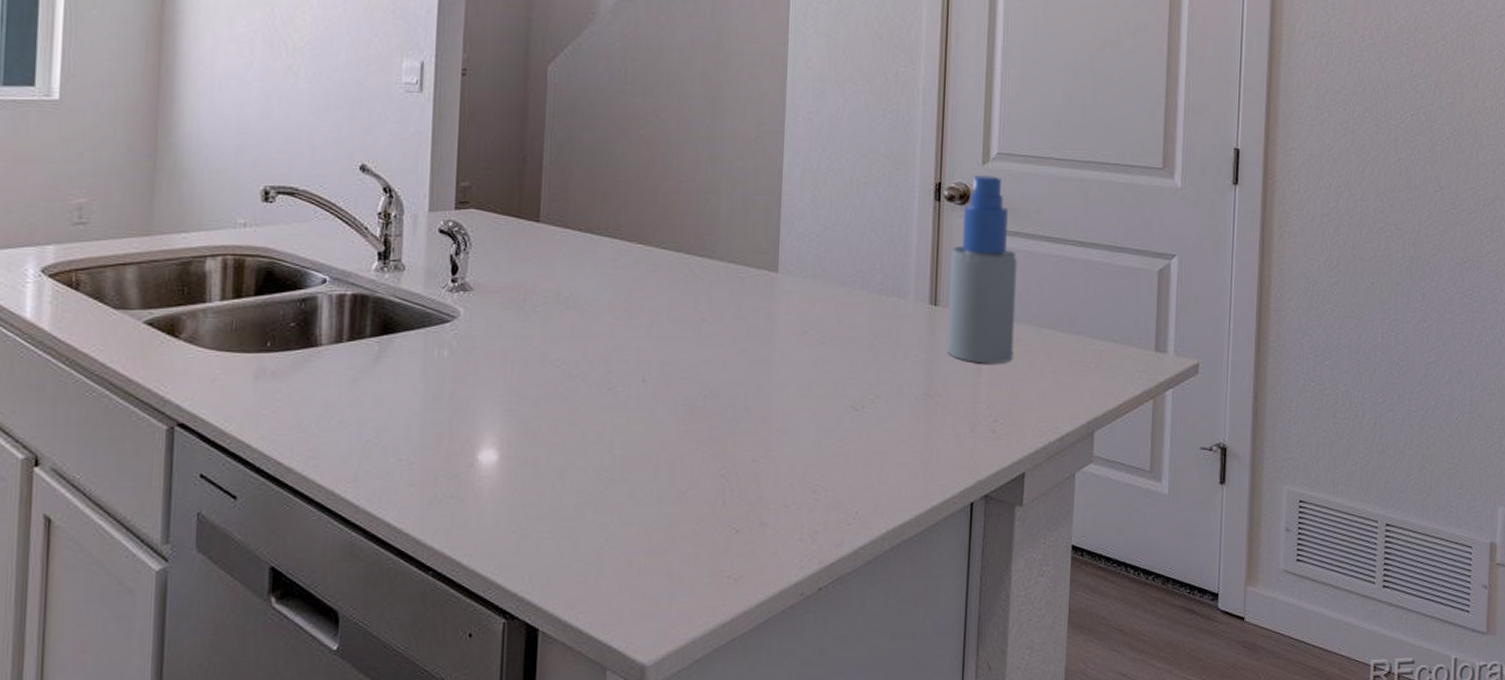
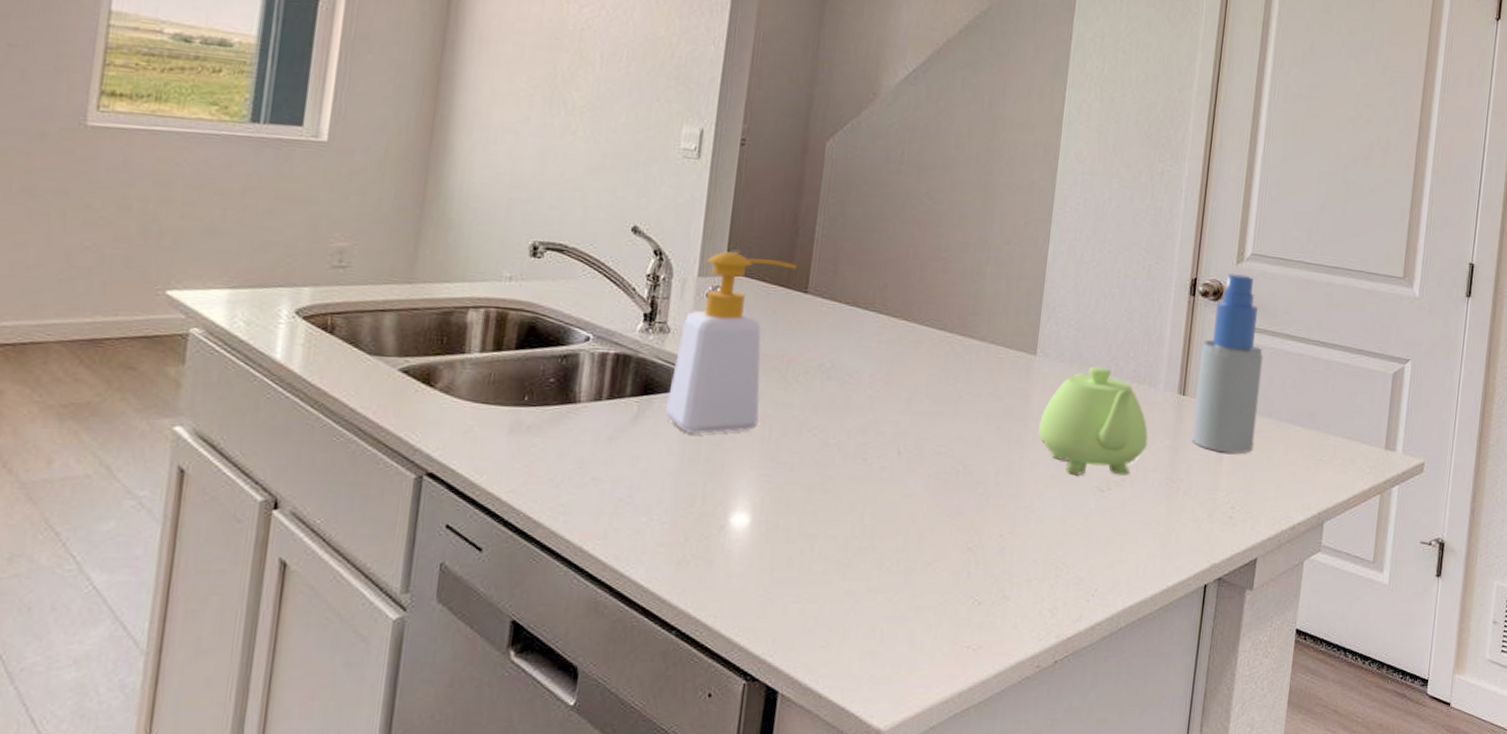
soap bottle: none [405,183,527,372] -> present [664,250,797,435]
teakettle: none [785,280,901,394] -> present [1038,366,1148,475]

